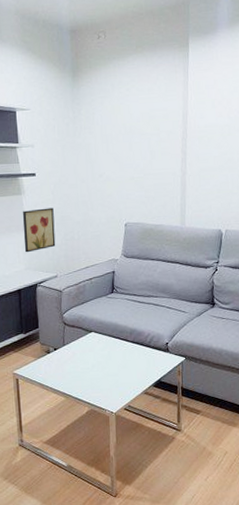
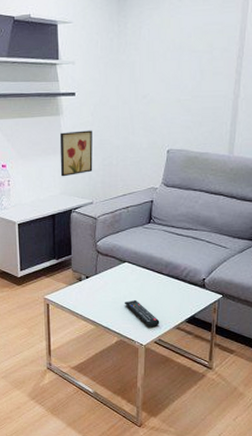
remote control: none [93,368,128,395] -> present [125,299,160,328]

